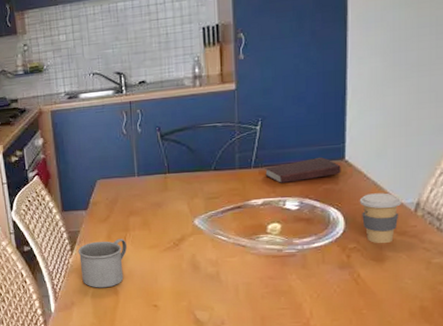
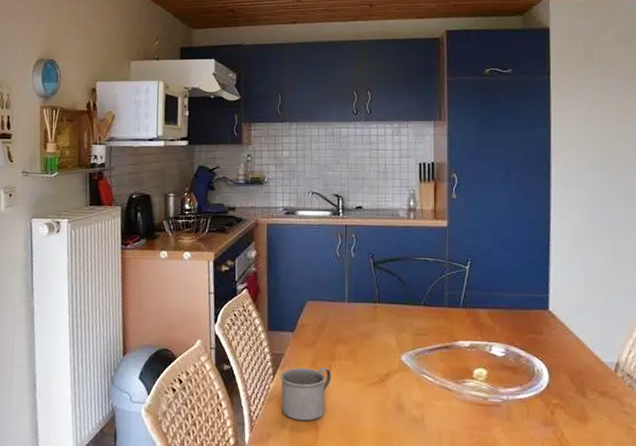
book: present [265,158,341,183] -> none [473,305,545,327]
coffee cup: present [359,193,402,244] -> none [562,348,603,403]

